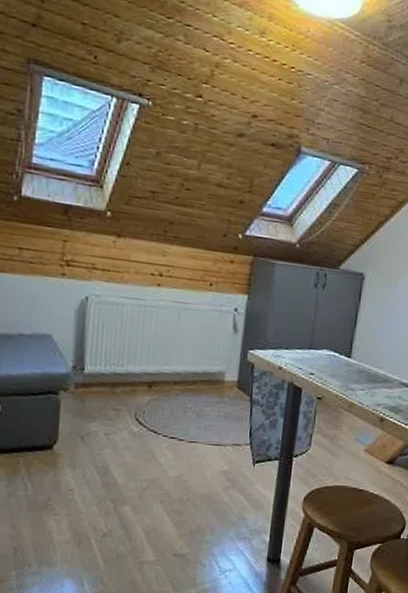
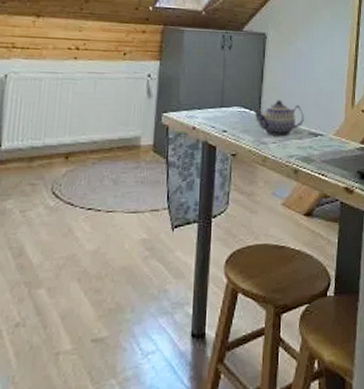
teapot: none [344,346,397,385] -> present [254,100,304,137]

